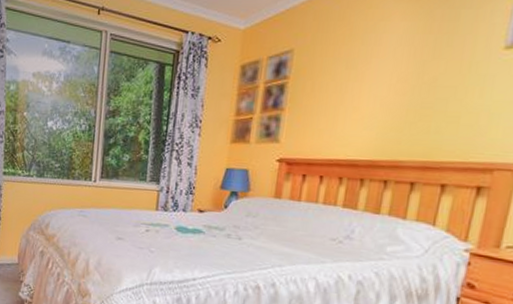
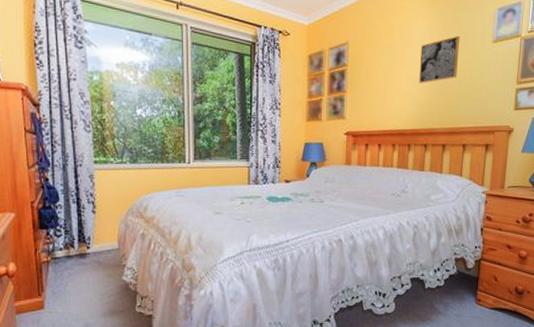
wall art: none [385,40,454,102] -> present [419,35,460,83]

